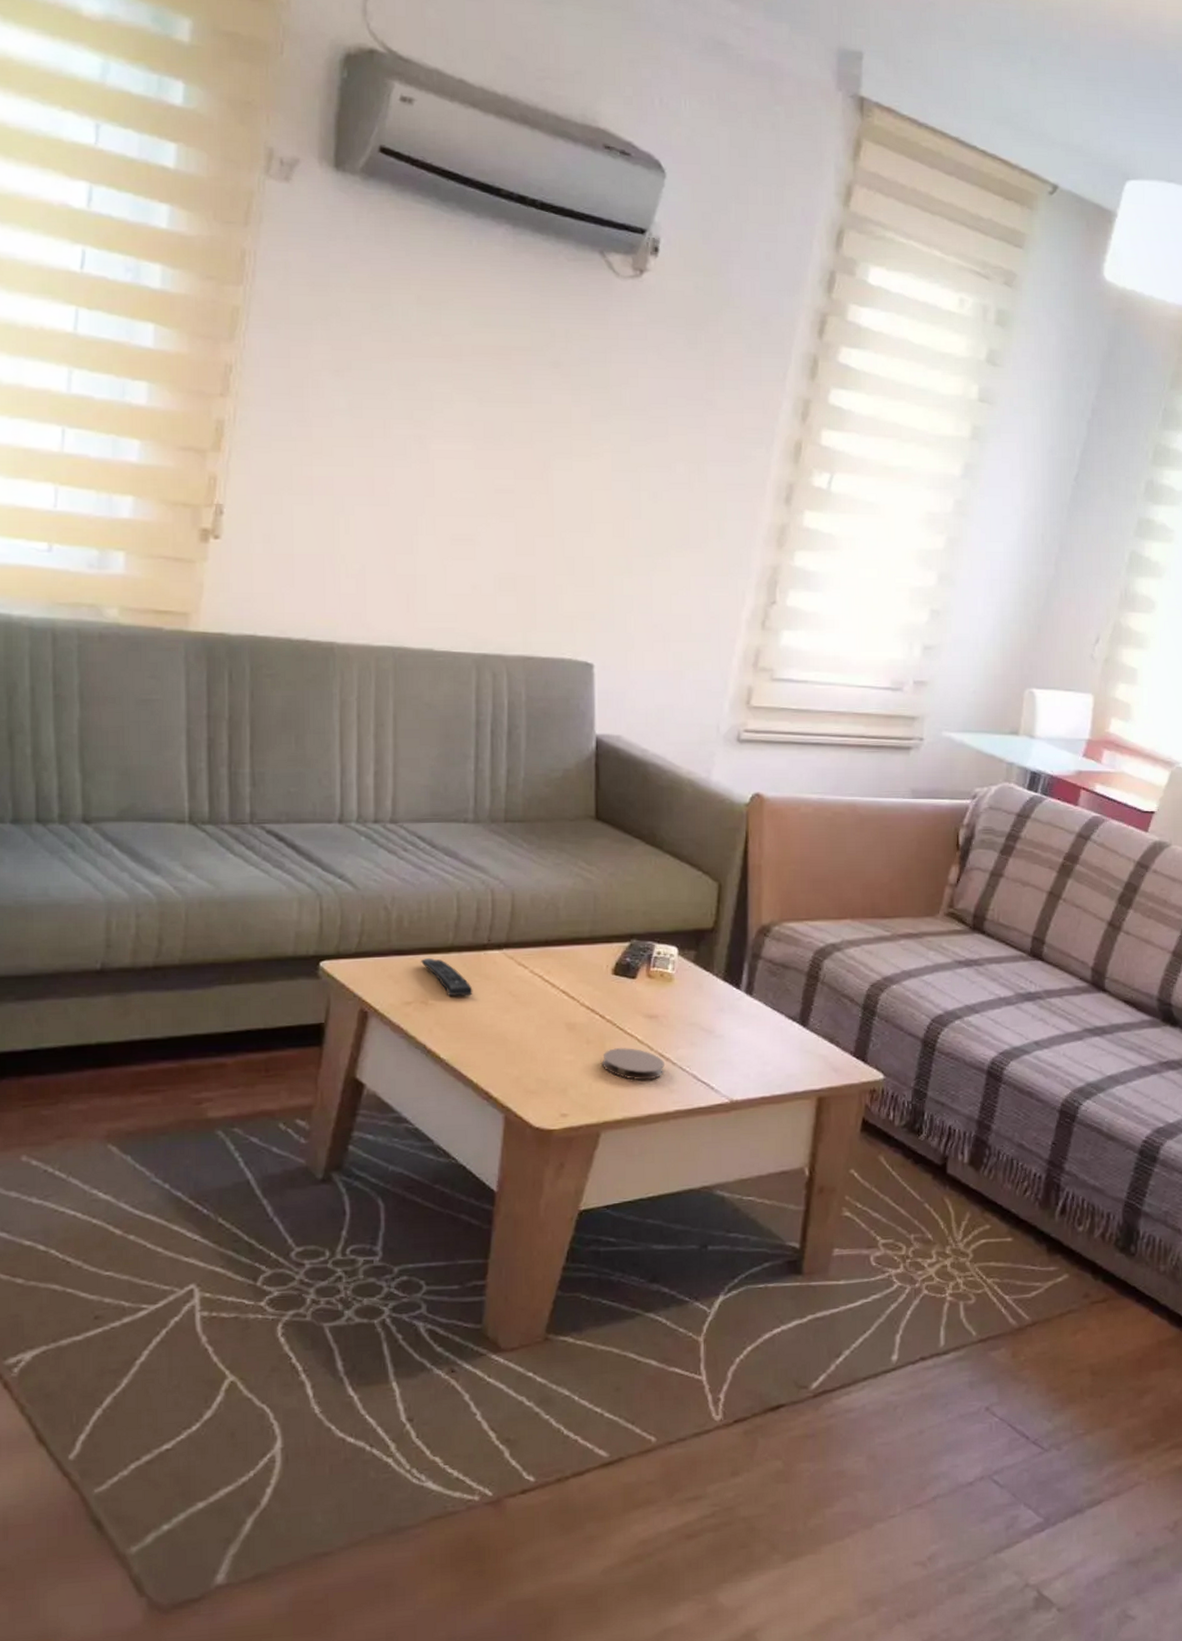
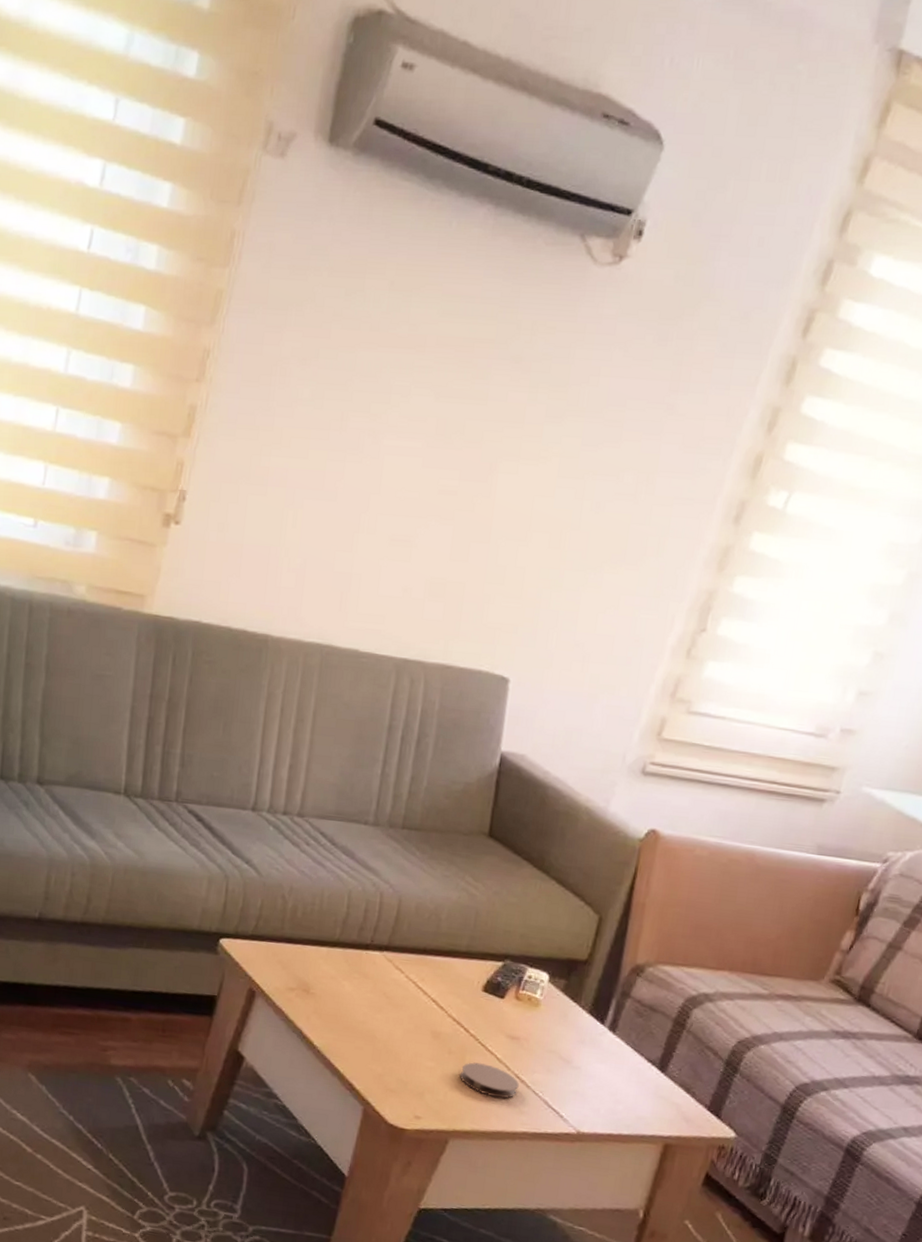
remote control: present [421,958,473,996] -> none [308,950,351,991]

